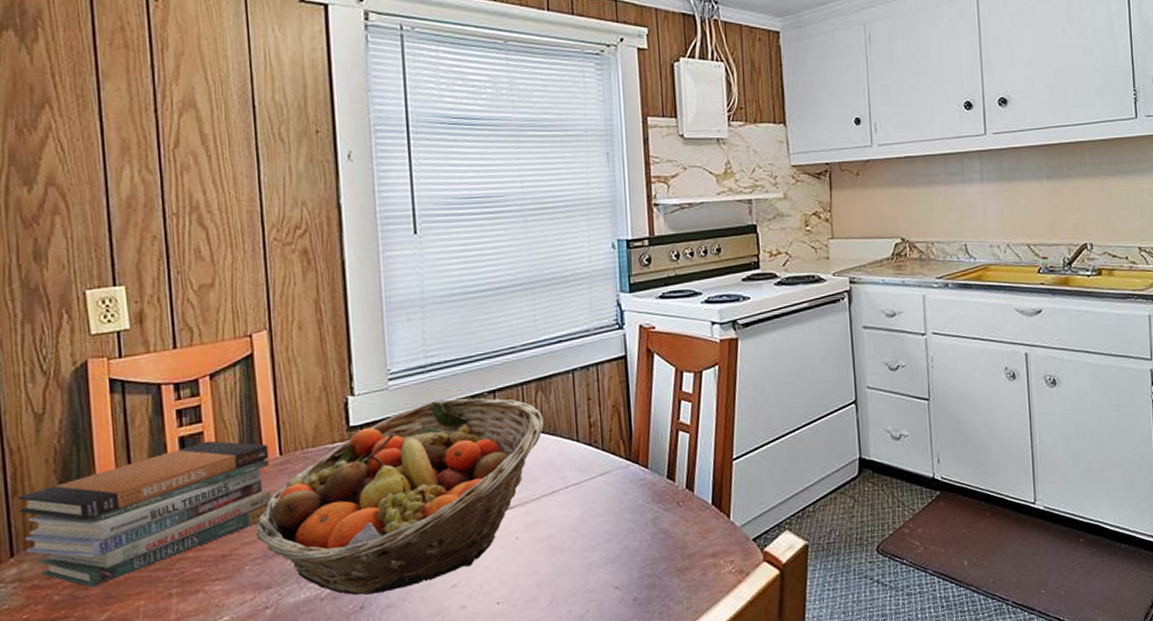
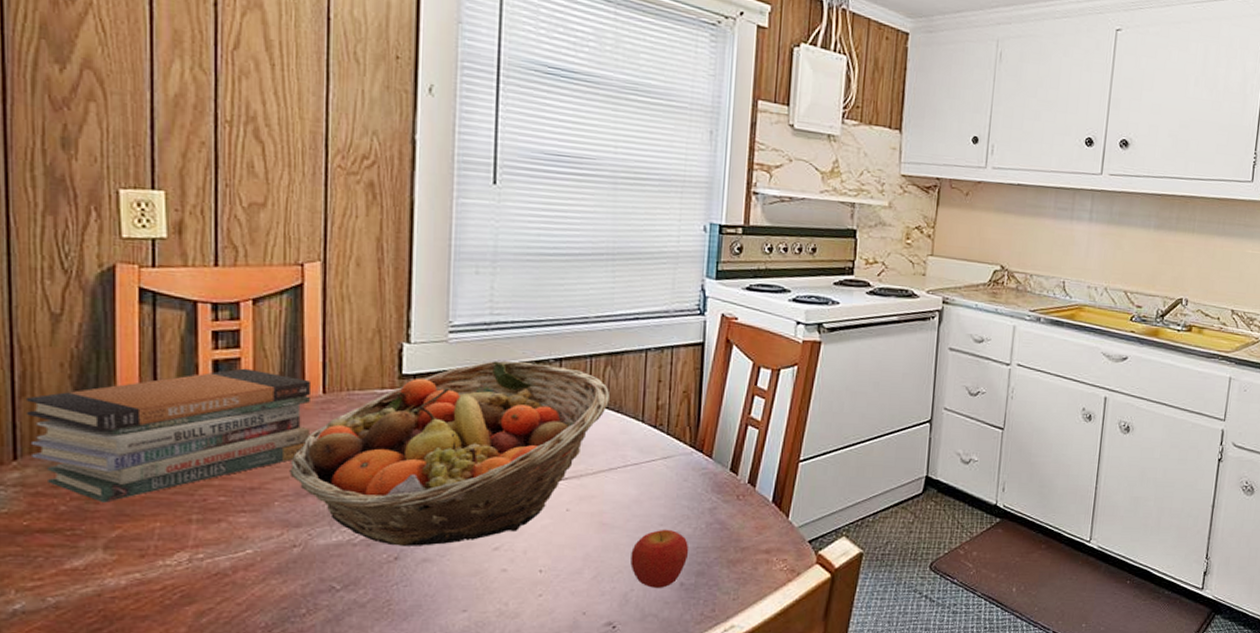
apple: none [582,545,638,607] -> present [630,529,689,588]

